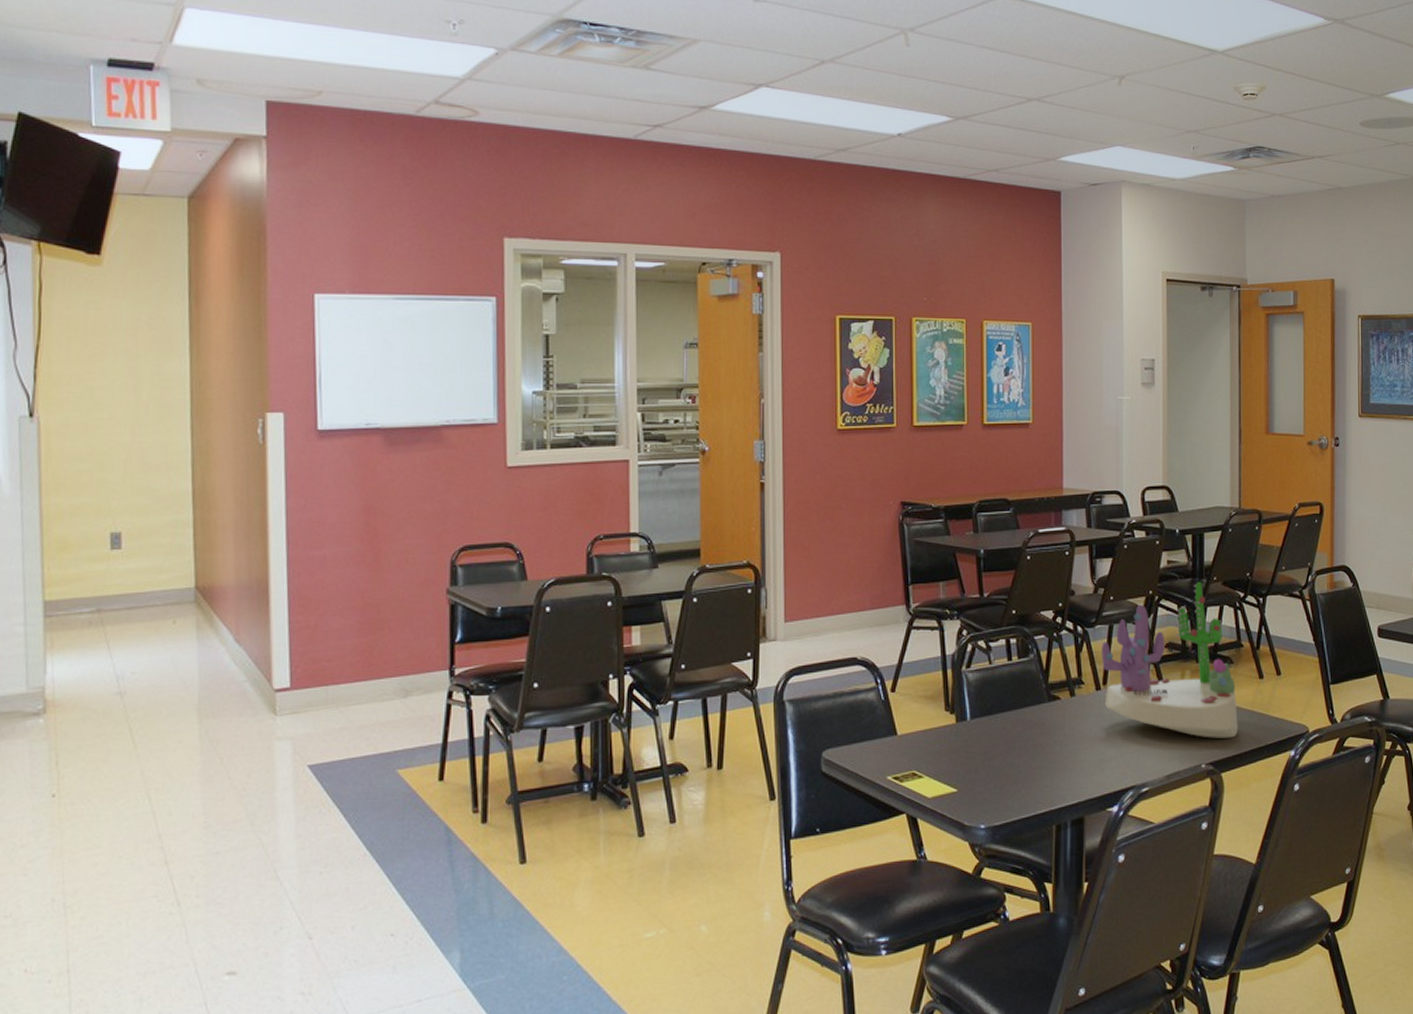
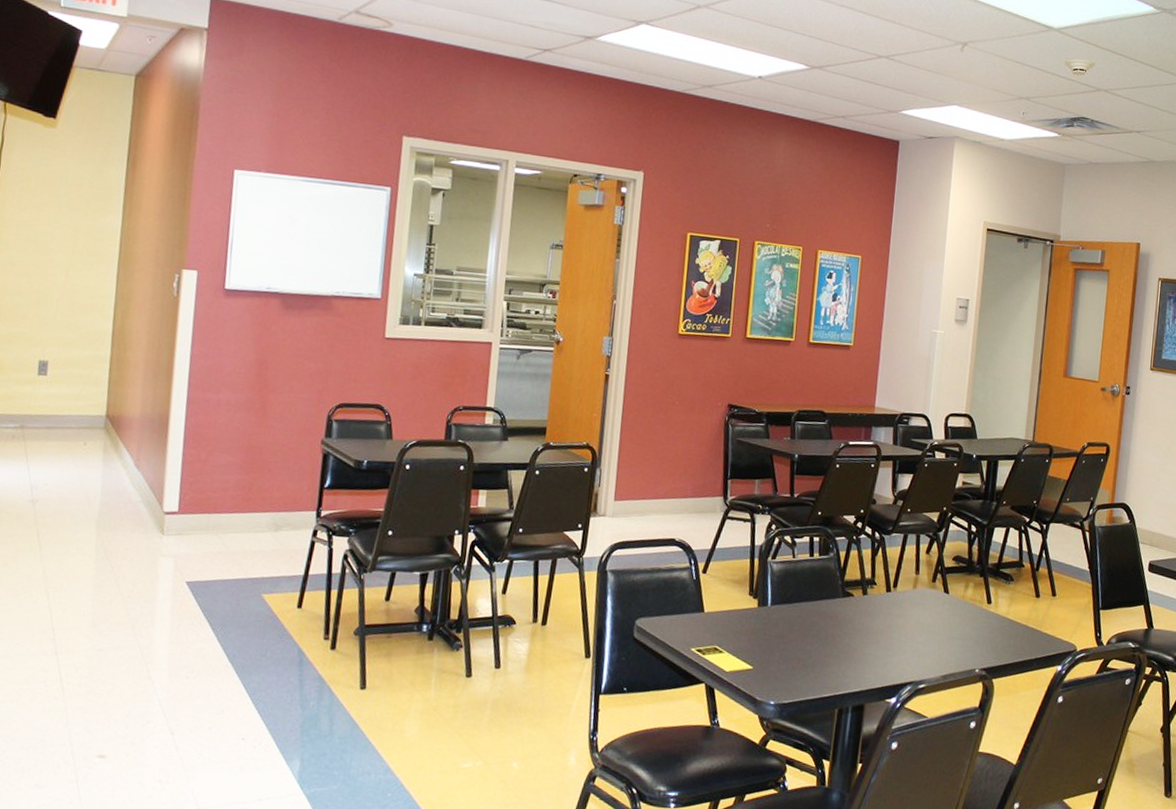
succulent planter: present [1101,581,1238,738] -> none [893,503,1014,648]

